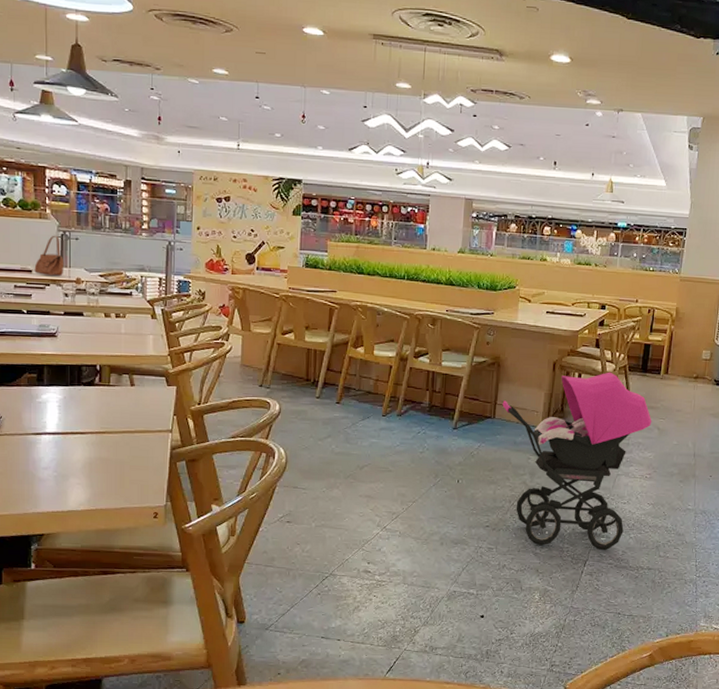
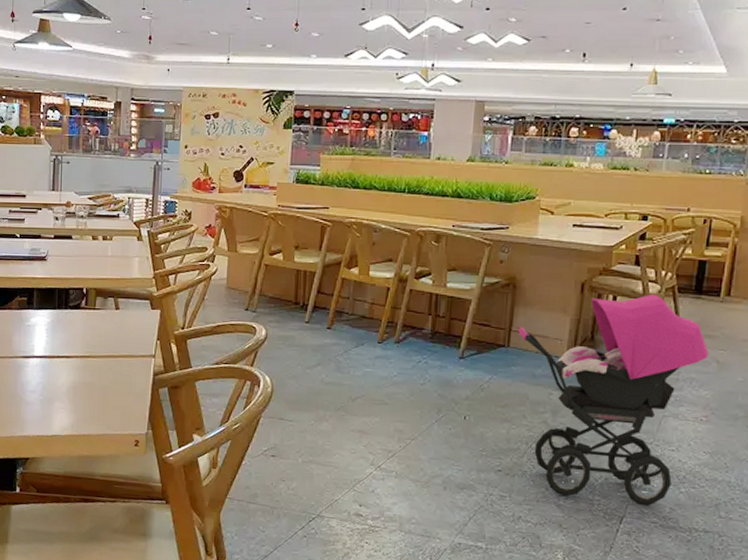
handbag: present [34,235,64,277] -> none [28,159,56,201]

